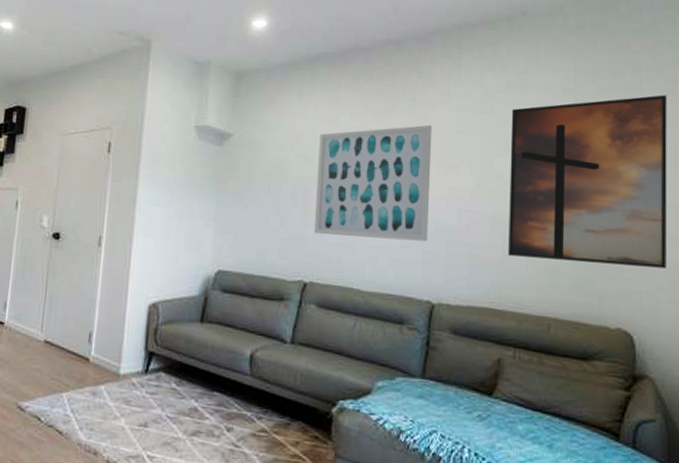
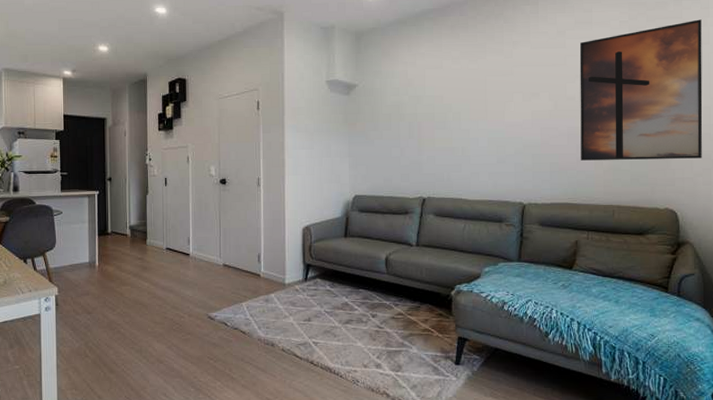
wall art: present [314,125,433,242] -> none [427,62,518,159]

